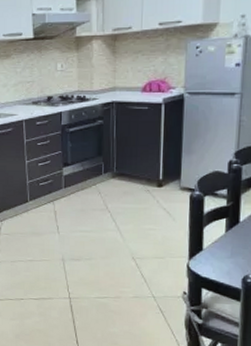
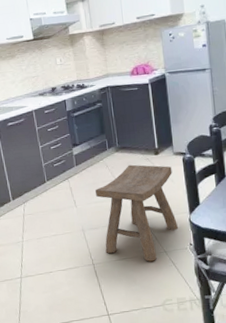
stool: none [83,194,176,305] -> present [95,164,178,262]

